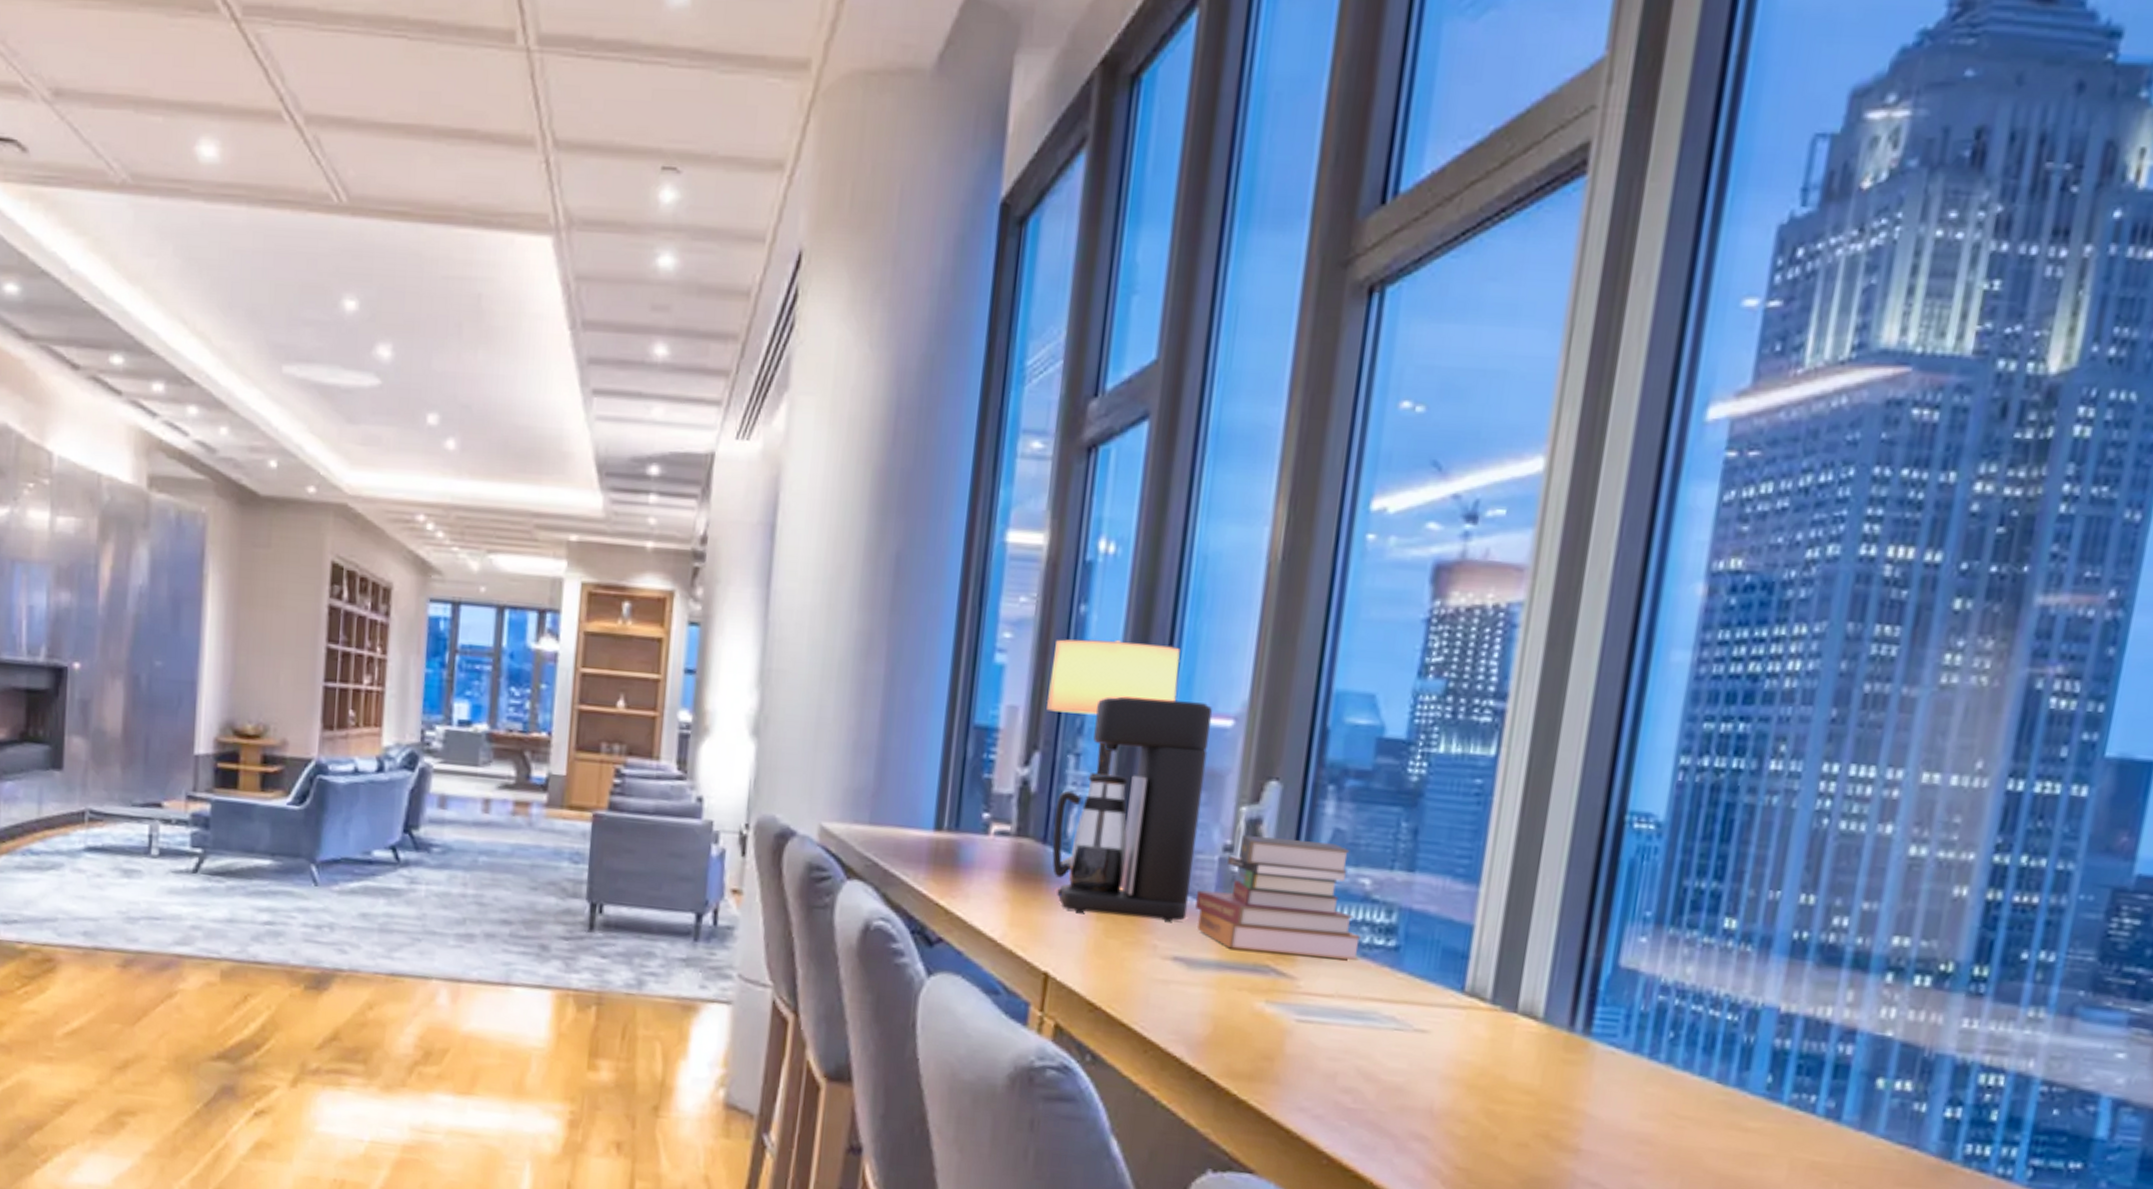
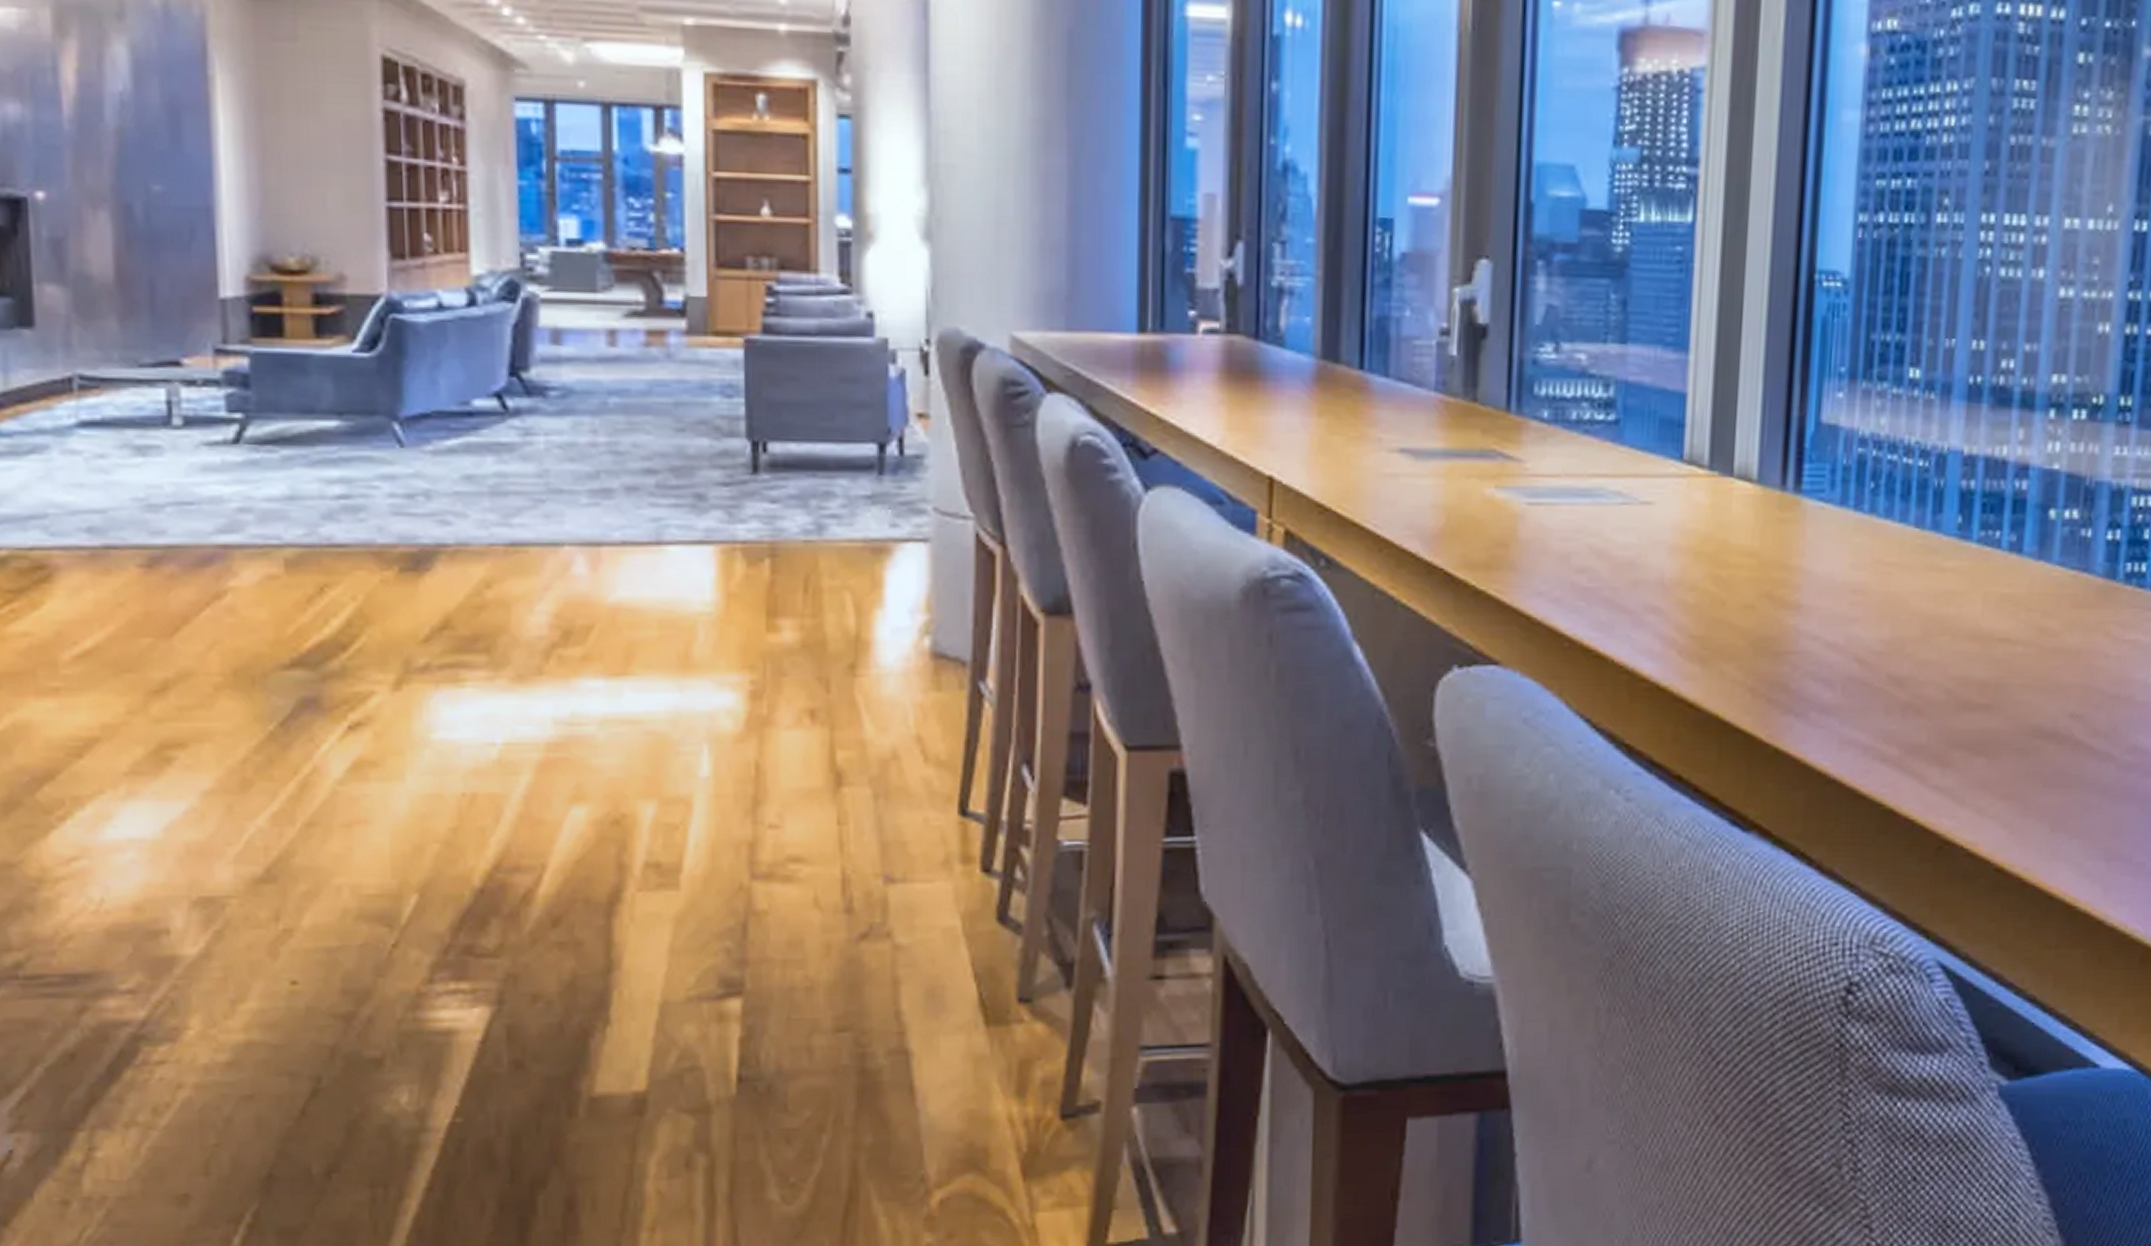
table lamp: present [1046,639,1180,867] -> none [1246,117,1379,362]
coffee maker: present [1052,696,1213,922] -> none [1264,178,1417,412]
books: present [1195,835,1362,960] -> none [1418,317,1582,438]

